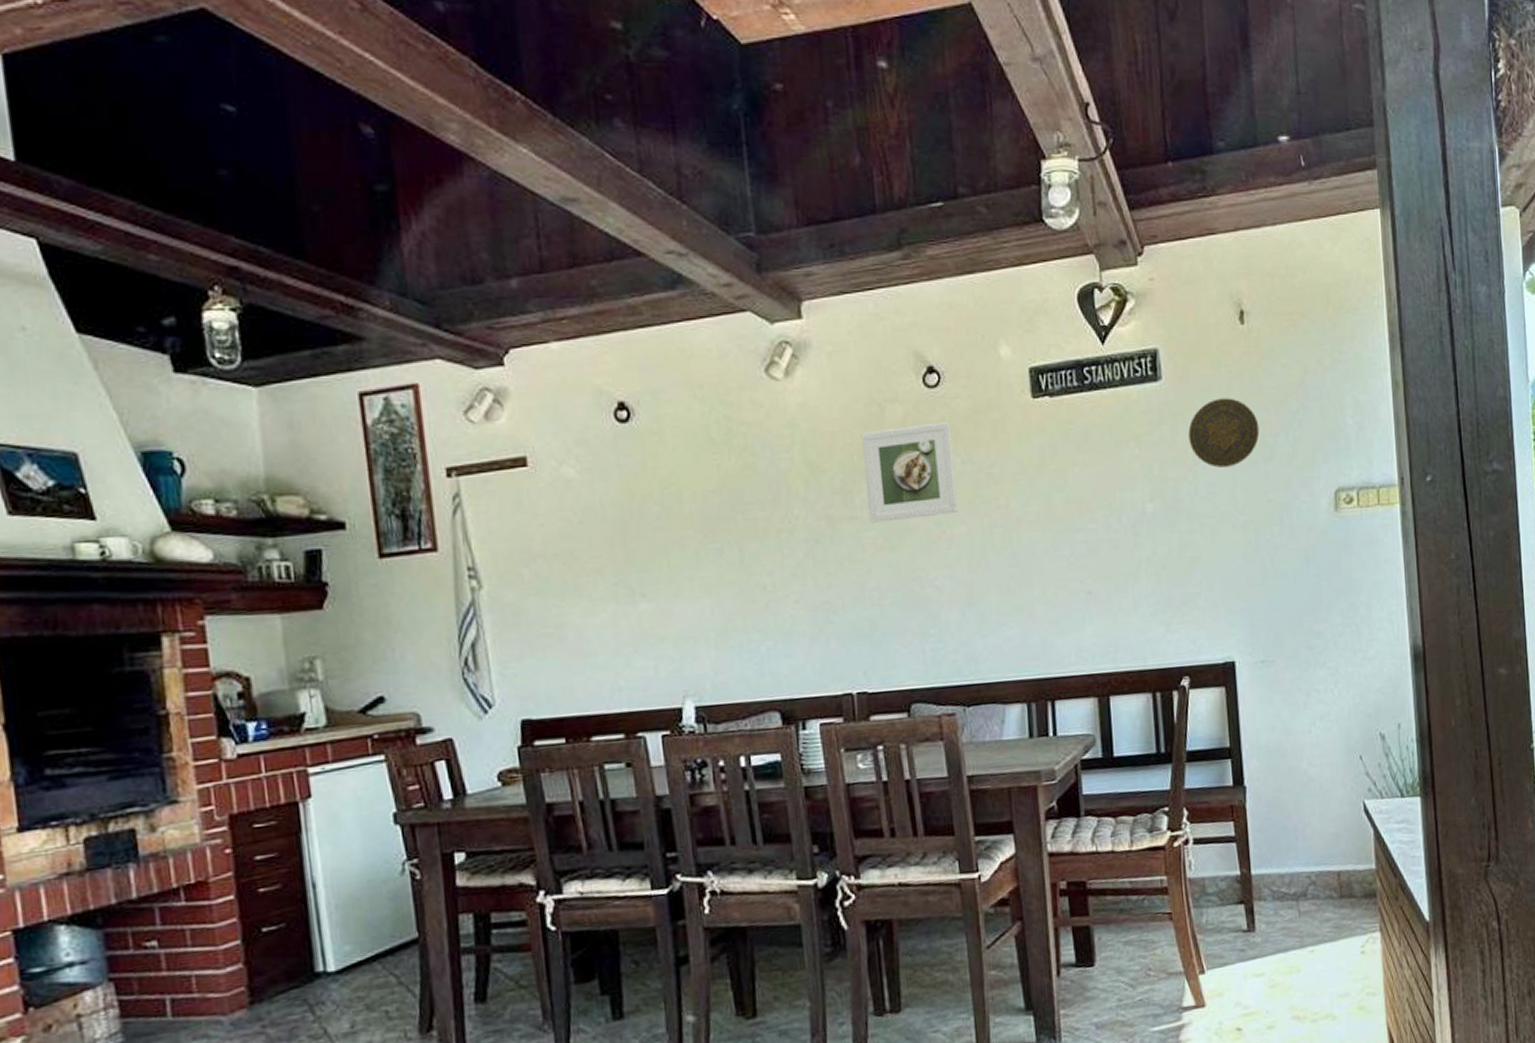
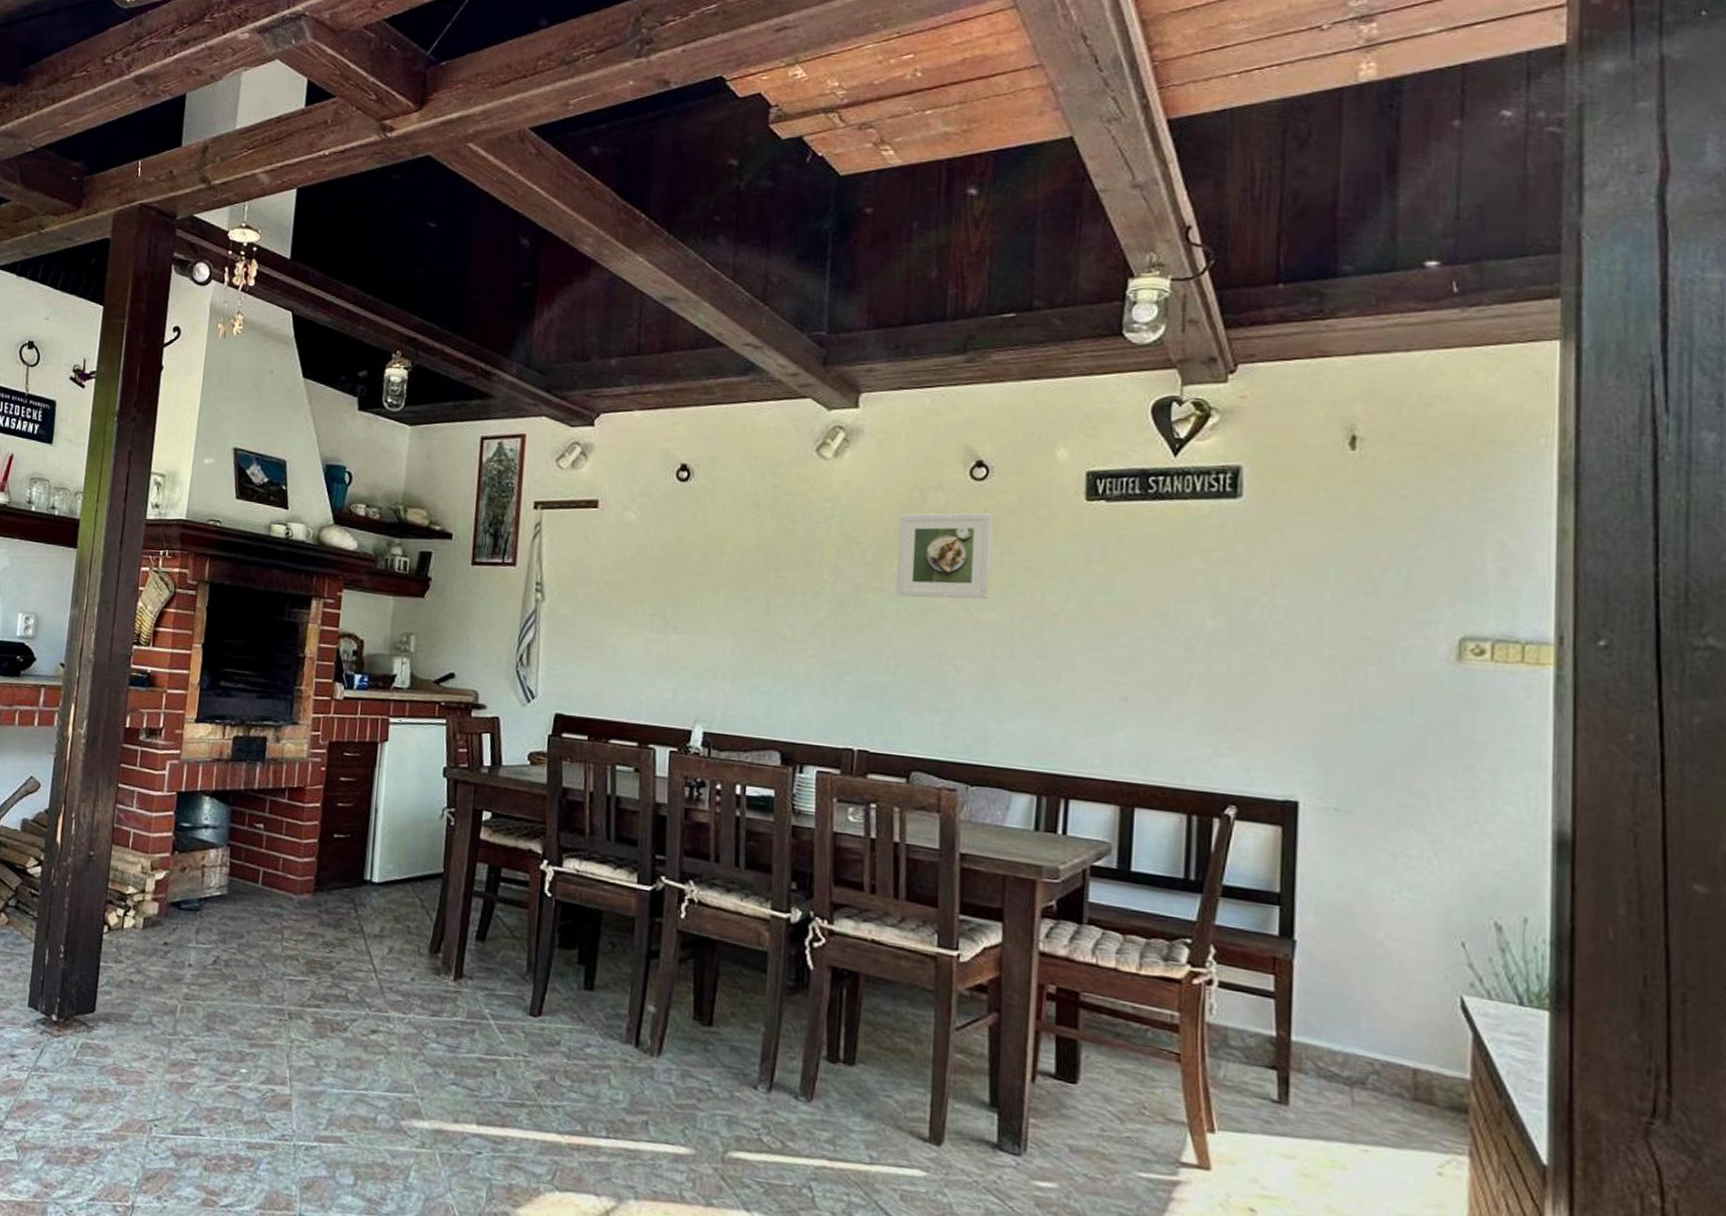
decorative plate: present [1188,398,1260,468] -> none [1268,523,1362,596]

